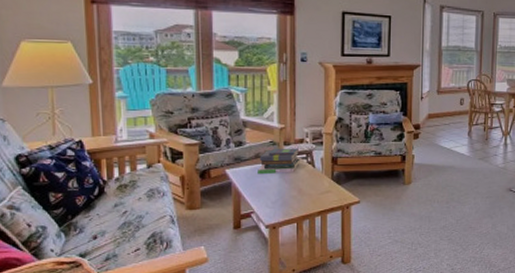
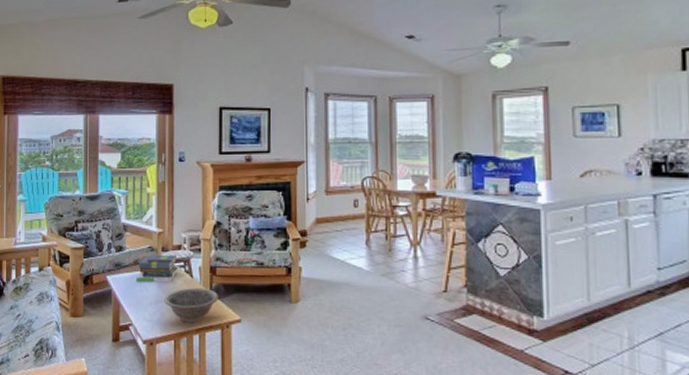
decorative bowl: none [287,176,340,207] -> present [164,287,220,323]

